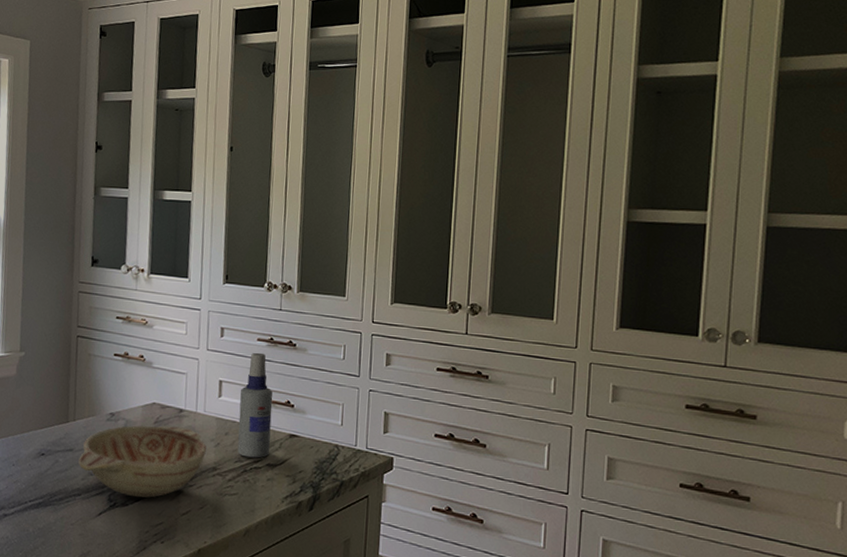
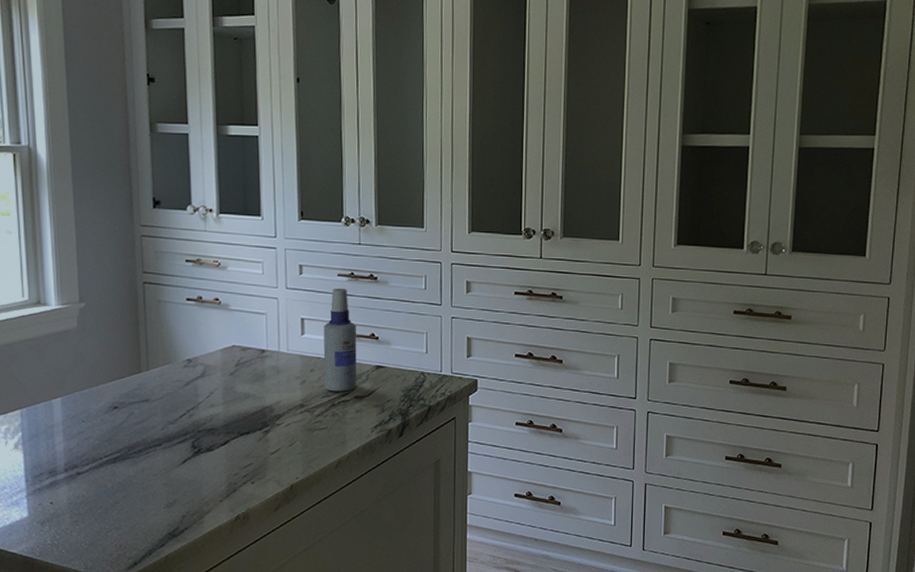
decorative bowl: present [78,425,206,498] -> none [156,368,292,442]

